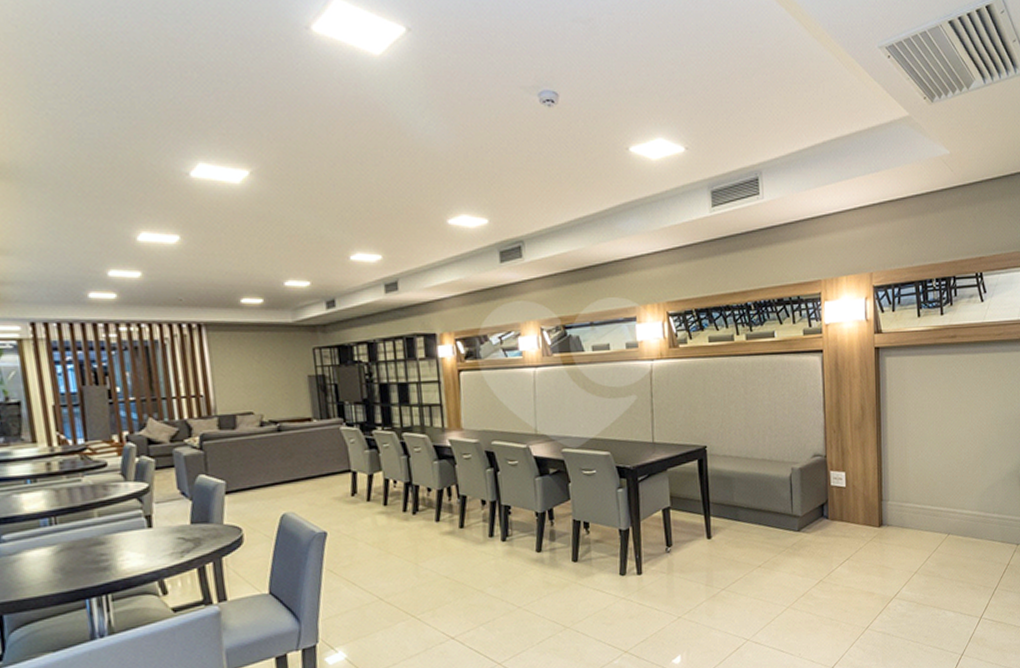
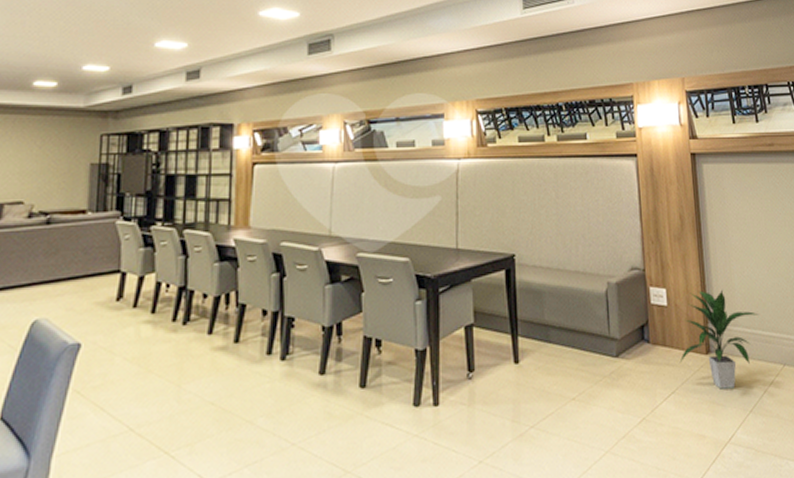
indoor plant: none [854,471,929,556] -> present [679,289,759,389]

